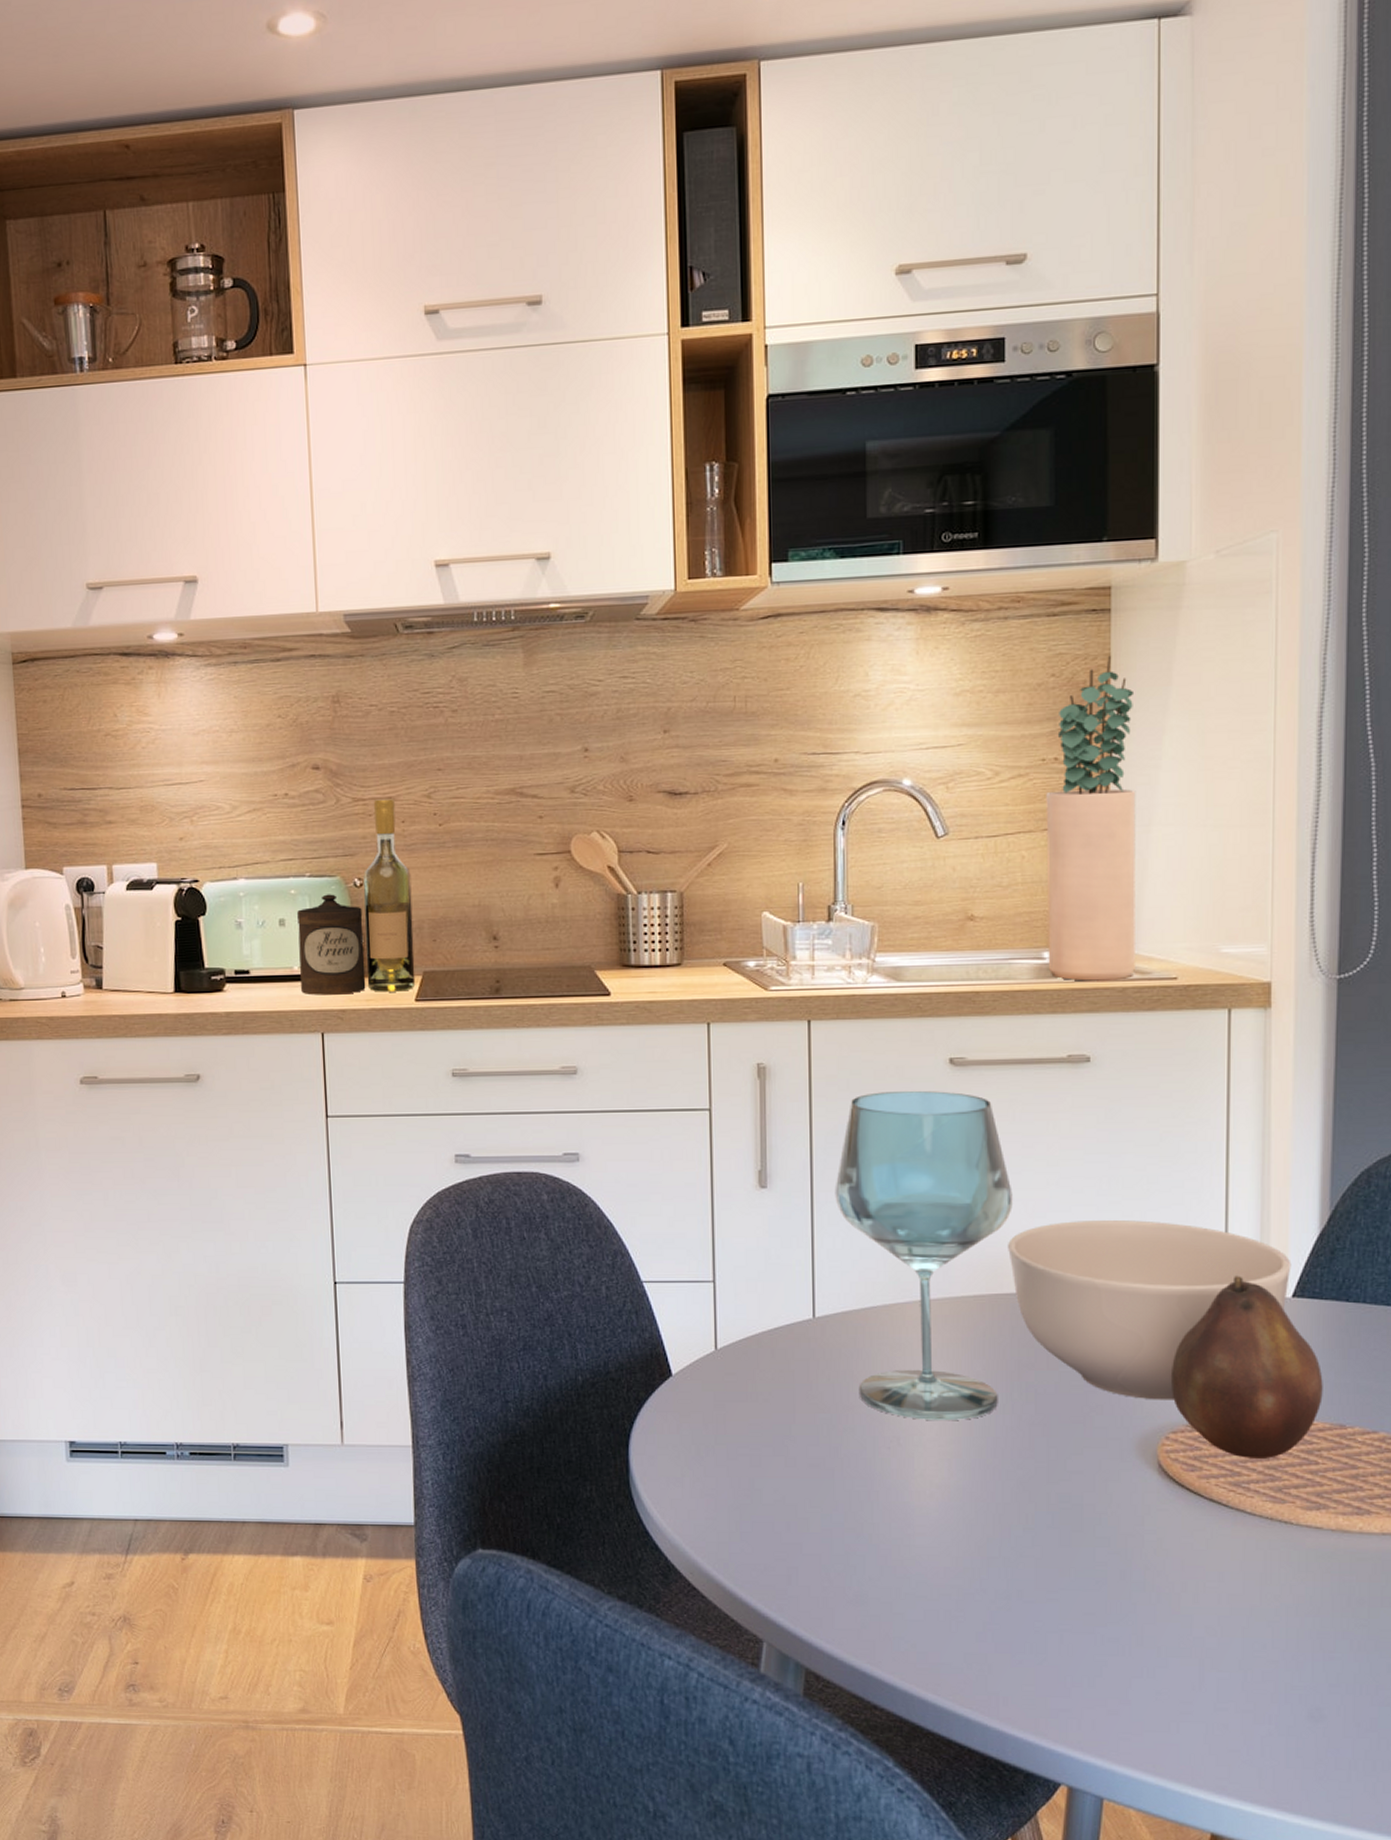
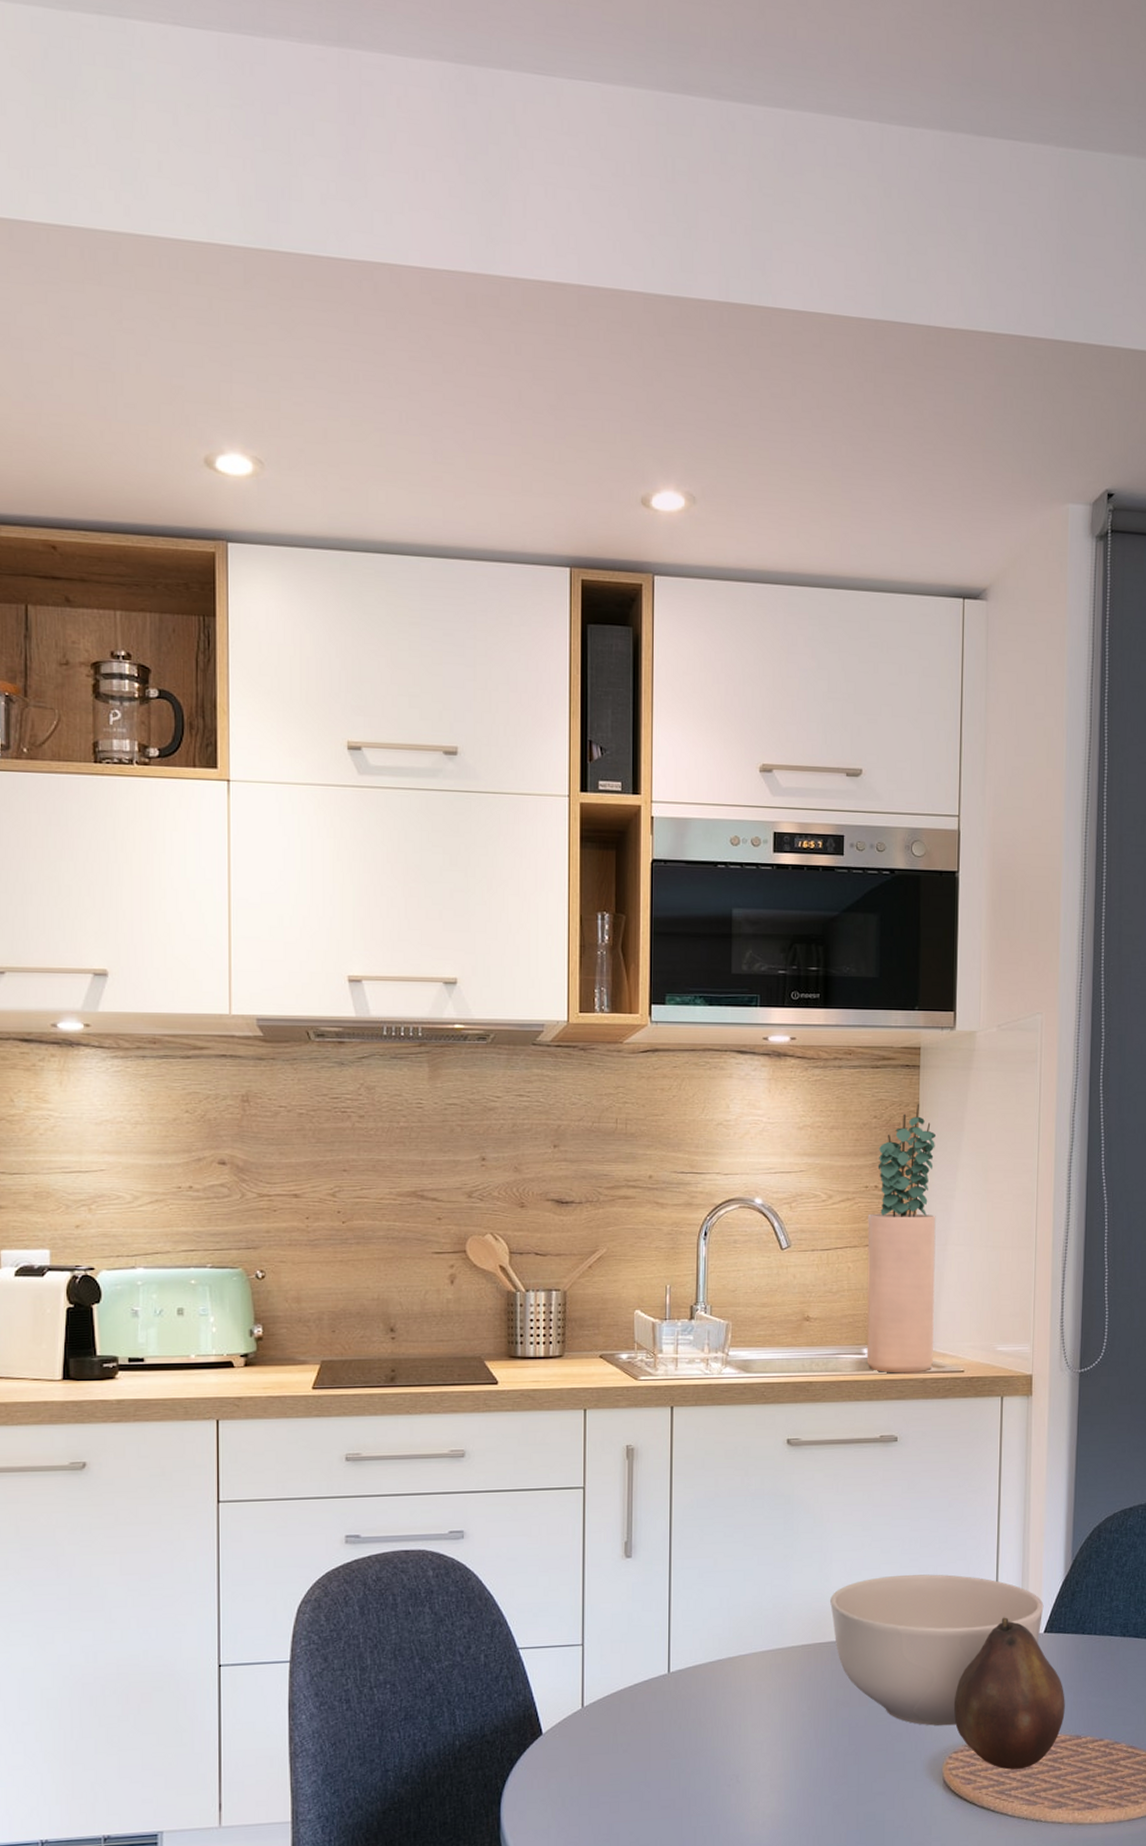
canister: present [297,894,366,995] -> none [197,1285,264,1383]
bottle: present [363,799,416,992] -> none [265,1196,313,1380]
wine glass: present [834,1090,1014,1420] -> none [689,1467,836,1758]

